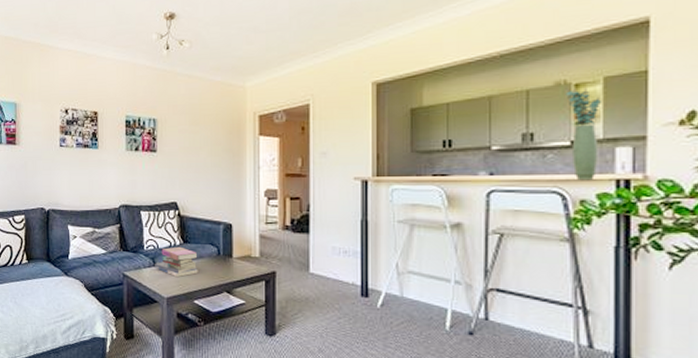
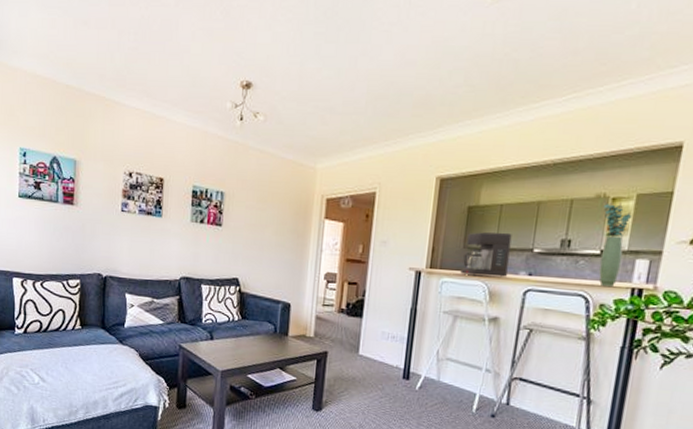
books: present [154,246,198,277] -> none [211,322,254,352]
coffee maker: none [411,131,466,181] -> present [460,232,512,277]

